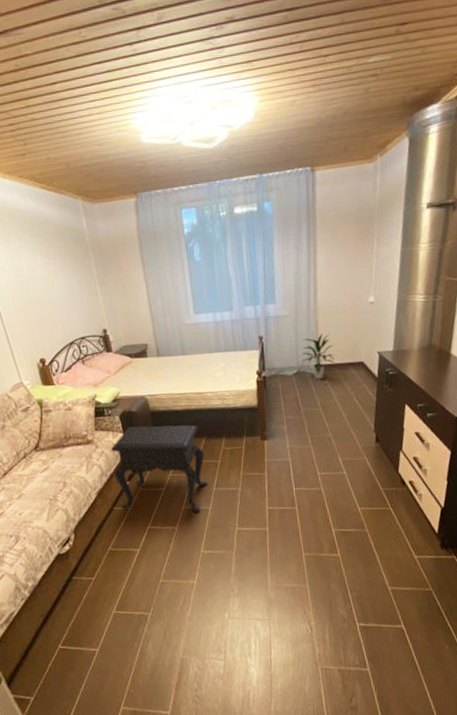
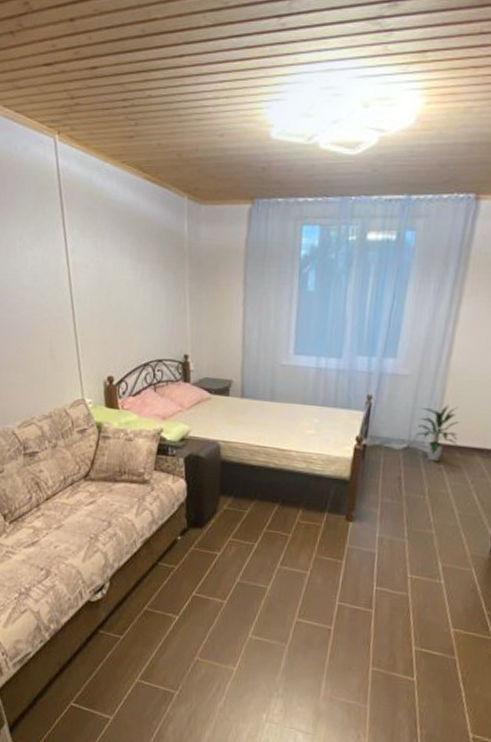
side table: present [110,425,208,513] -> none [165,473,274,590]

